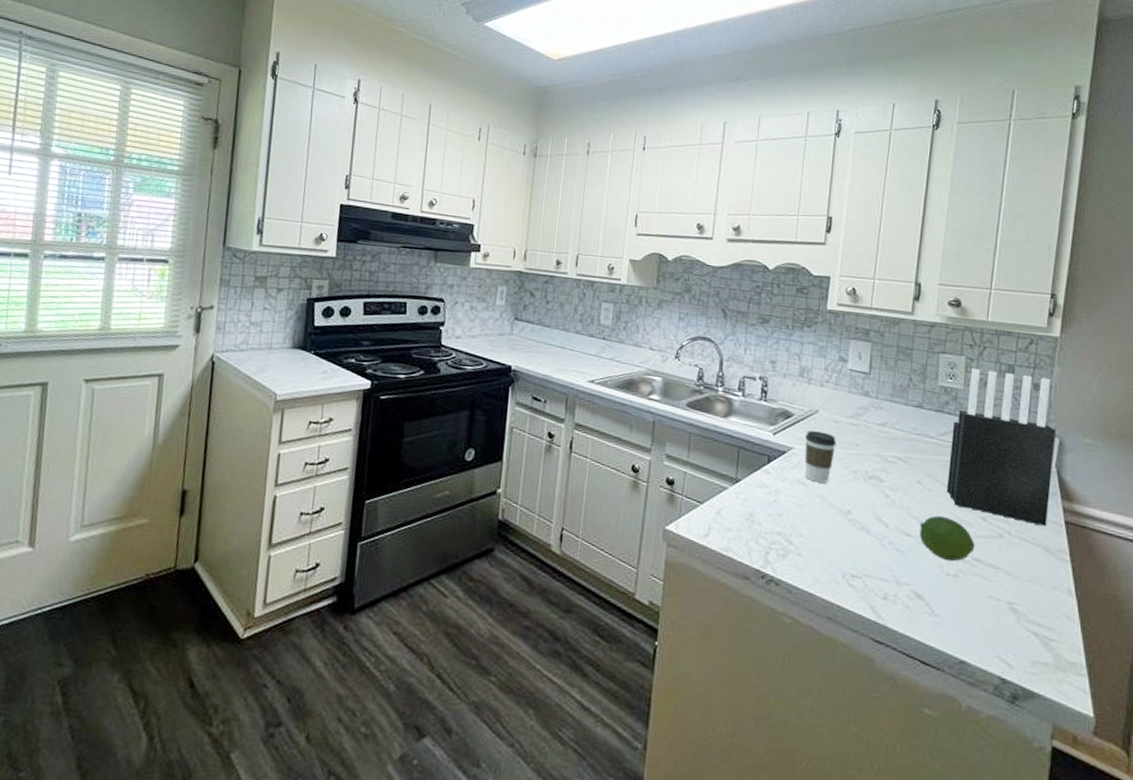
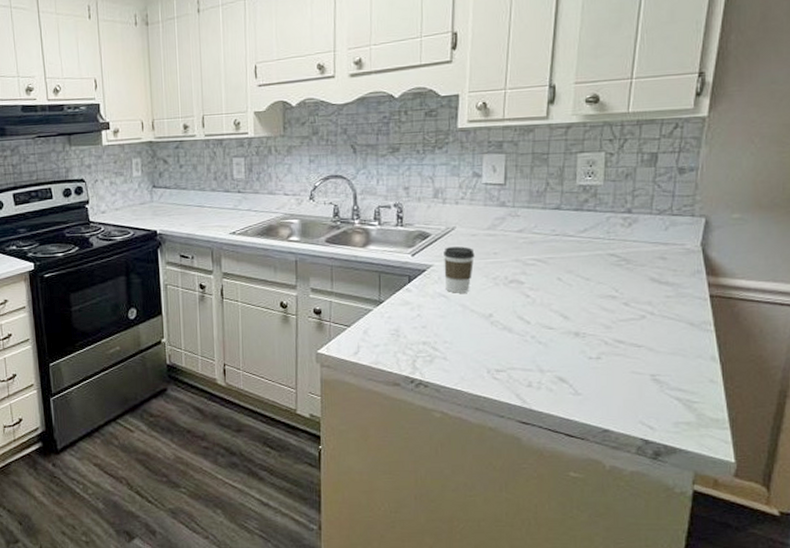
fruit: present [920,515,975,562] -> none [562,306,617,346]
knife block: present [946,368,1057,527] -> none [587,160,703,303]

